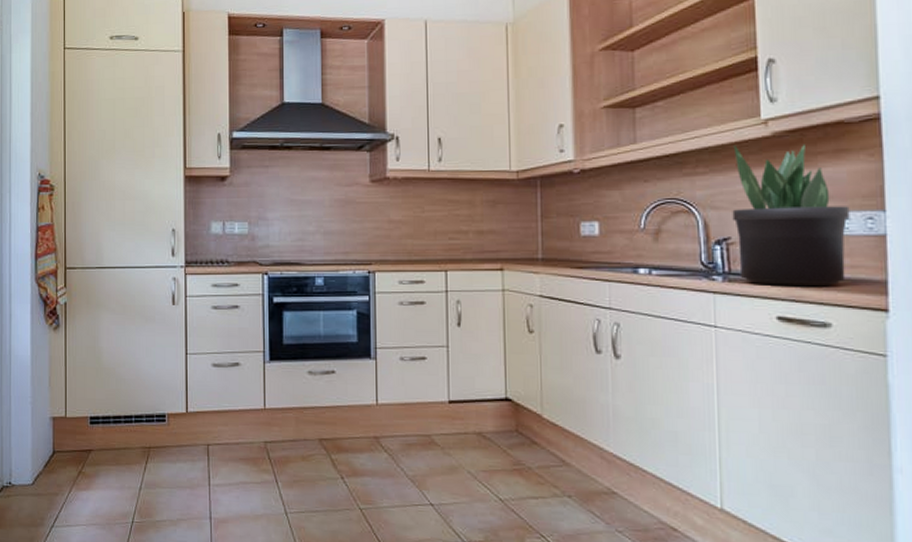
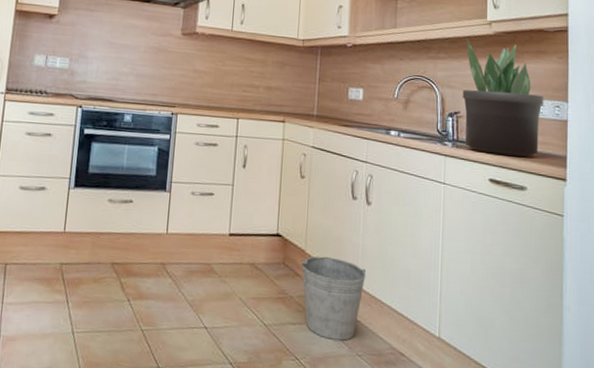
bucket: none [538,420,621,515] -> present [301,256,366,341]

